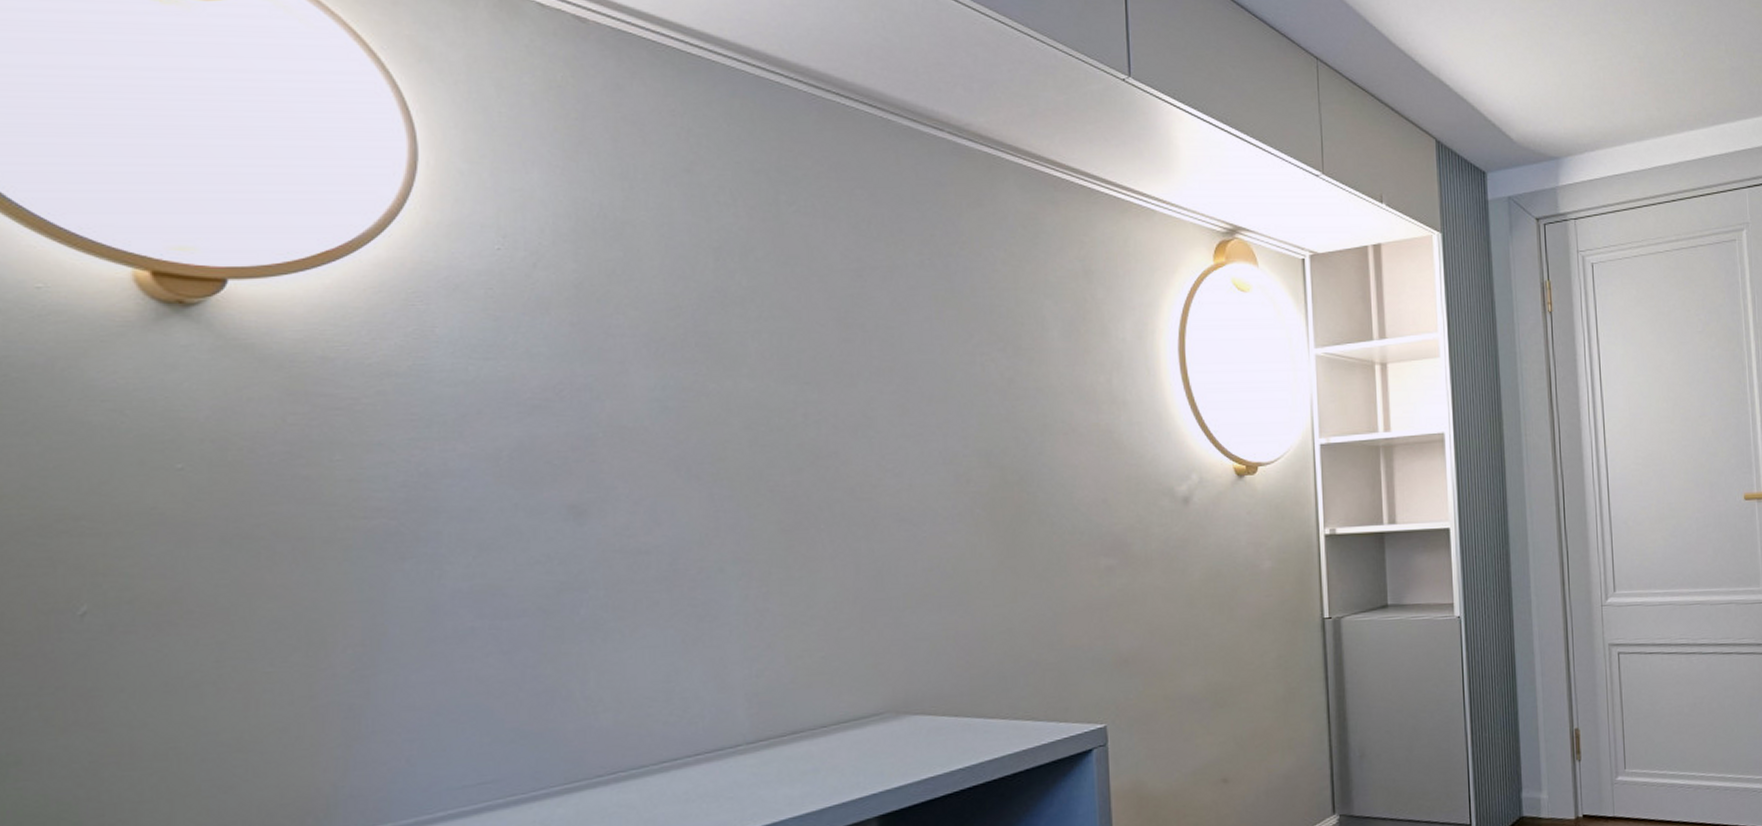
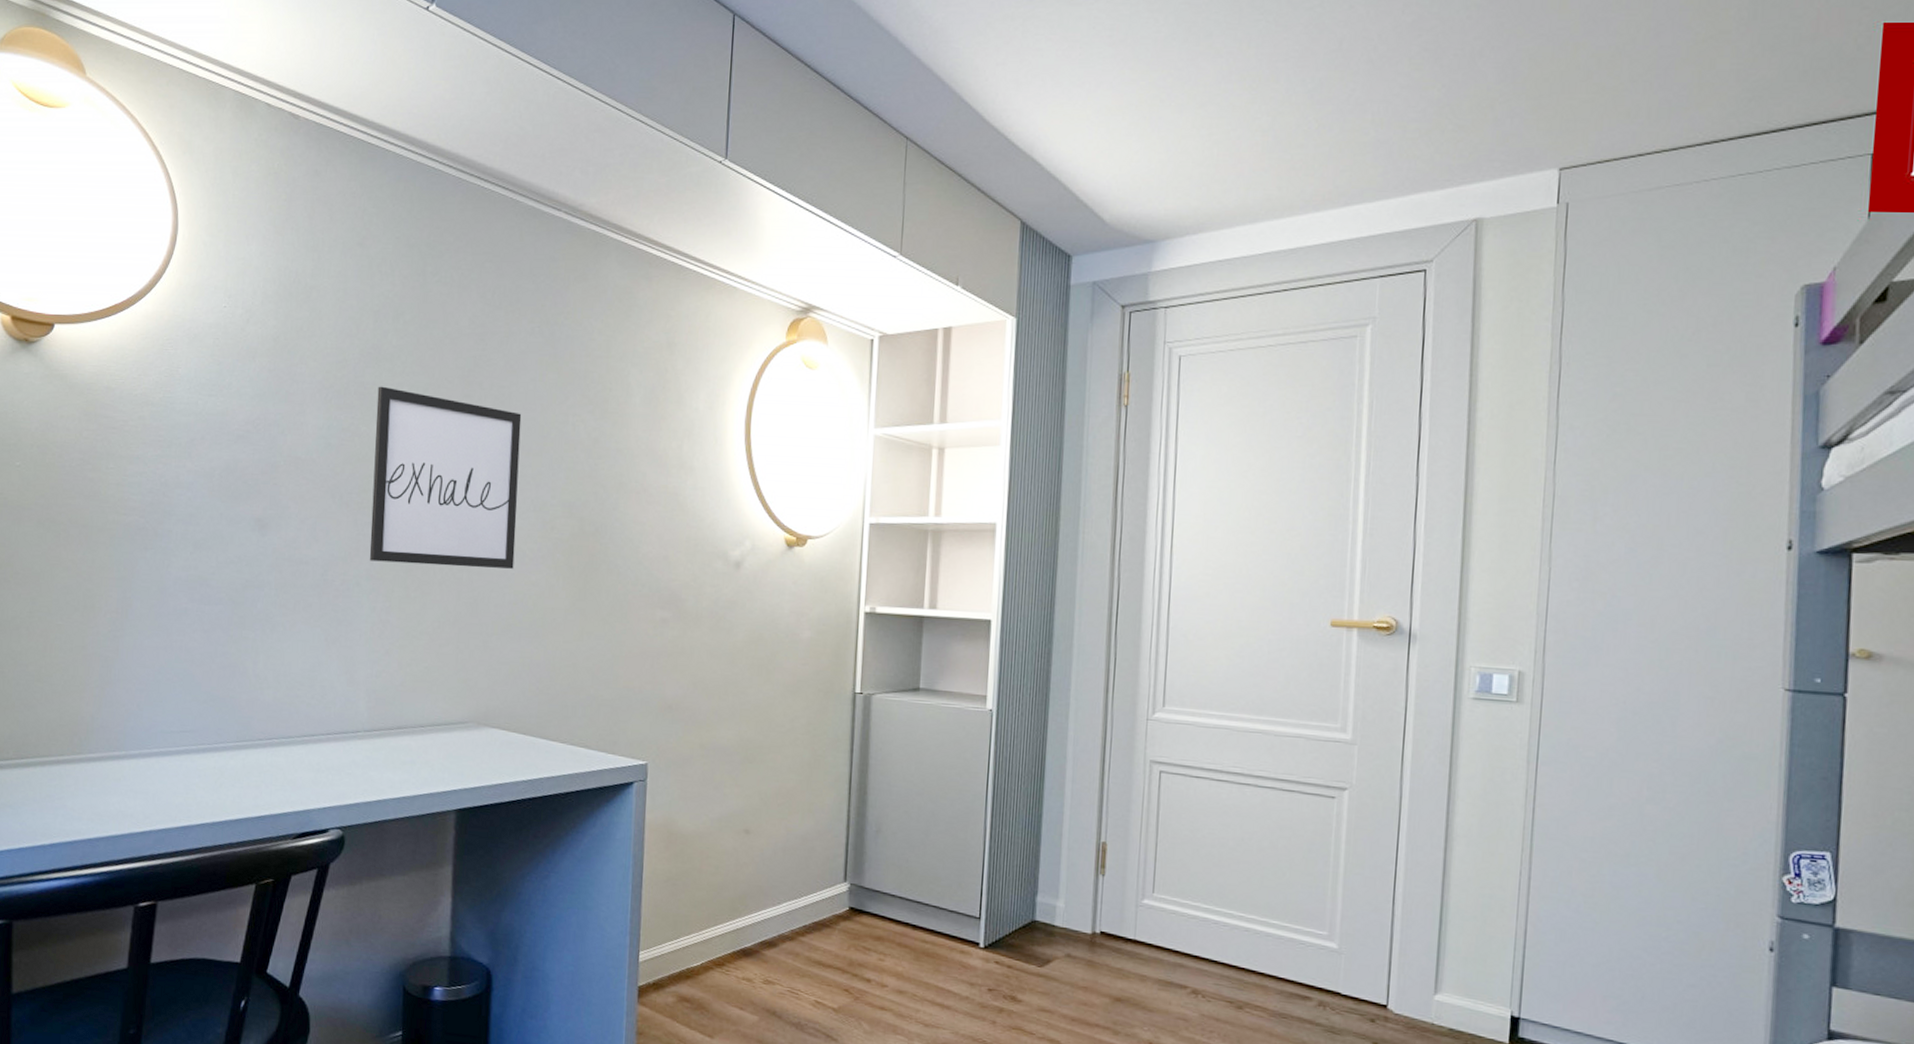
wall art: none [727,335,925,541] -> present [369,386,522,569]

